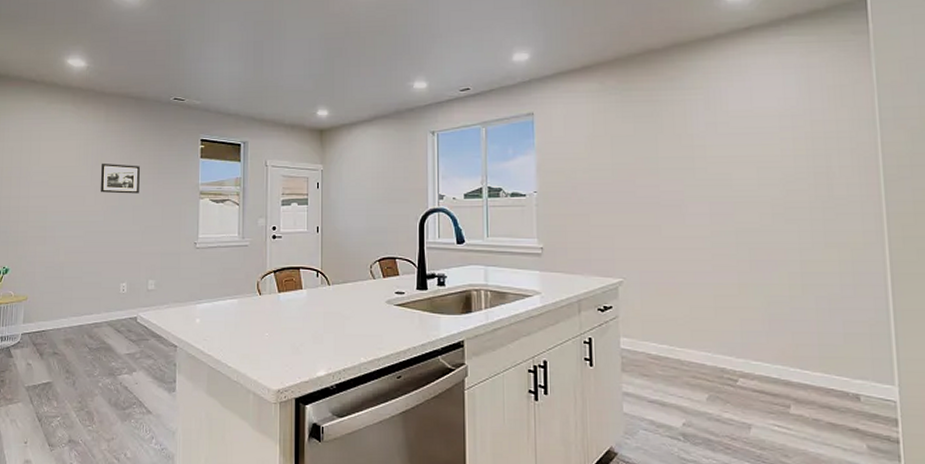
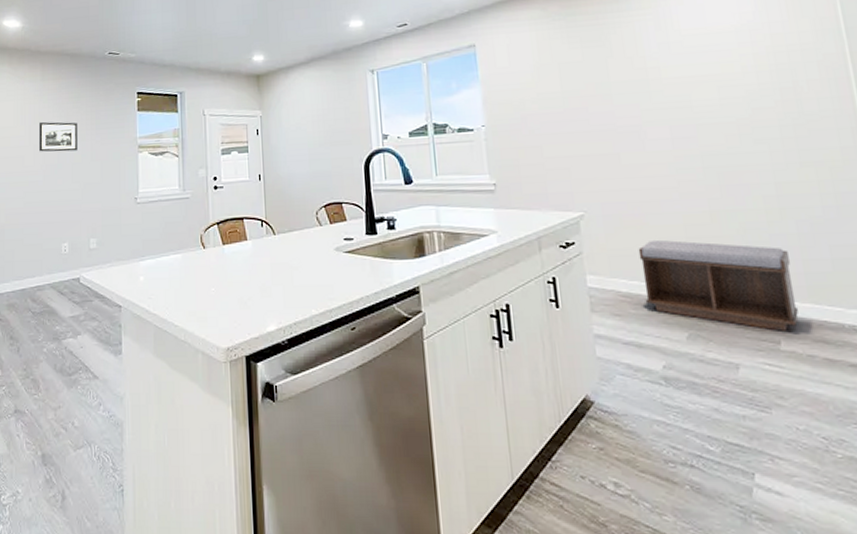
bench: none [670,309,810,397] -> present [638,240,799,331]

